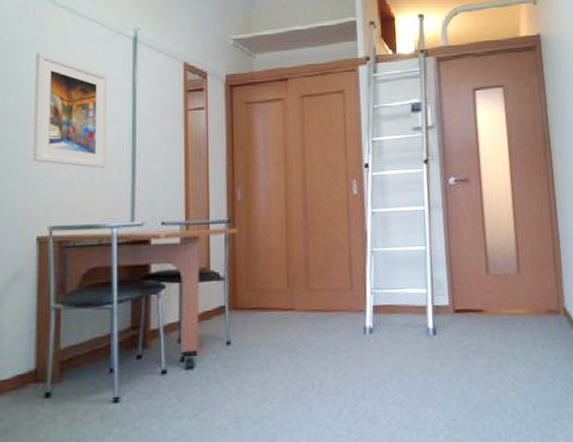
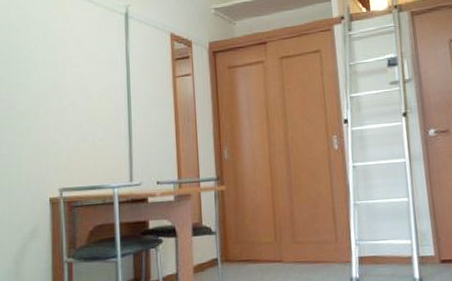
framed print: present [33,53,107,168] -> none [42,33,106,134]

